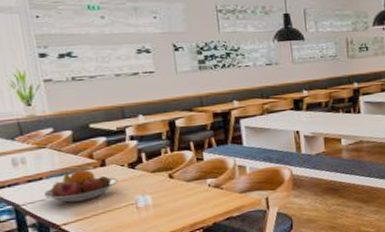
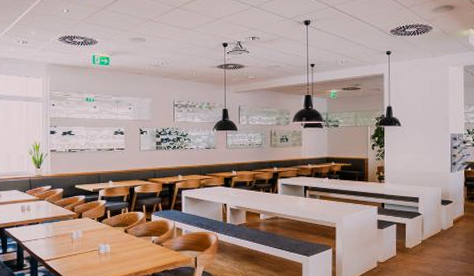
fruit bowl: present [42,169,118,203] -> none [37,219,89,243]

